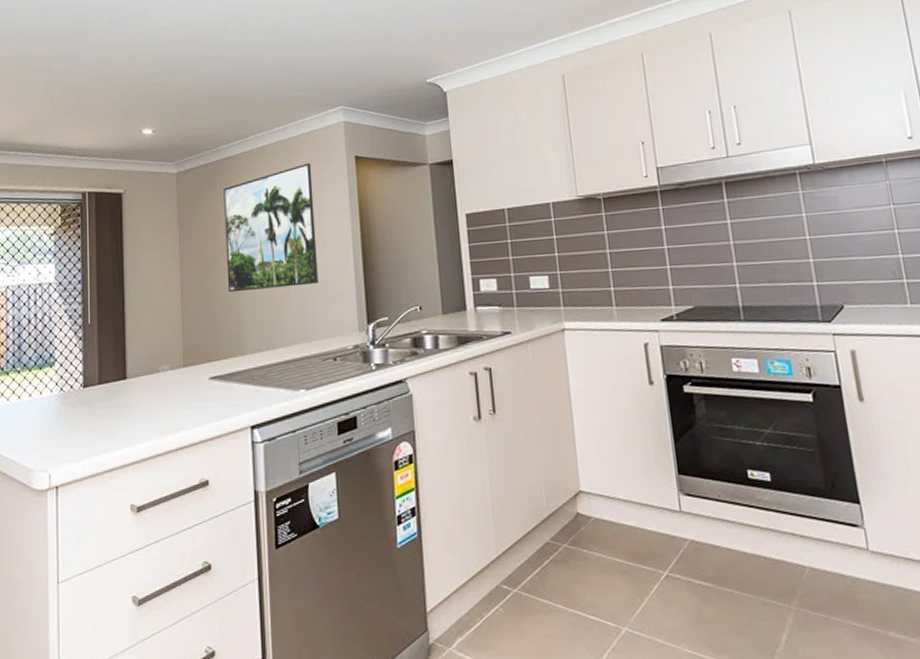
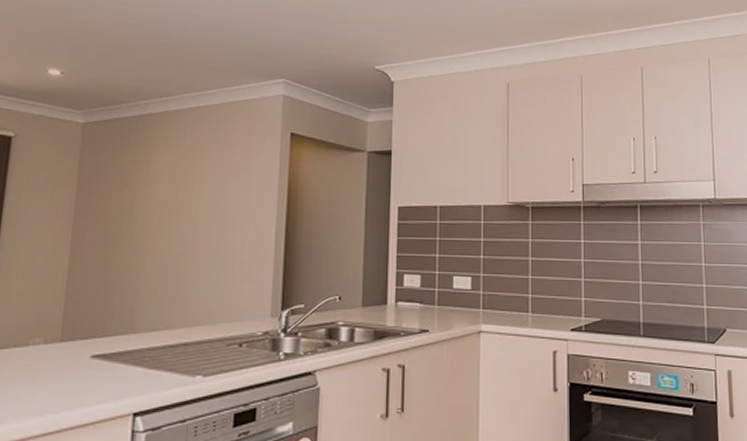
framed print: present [223,163,319,293] -> none [127,132,242,263]

